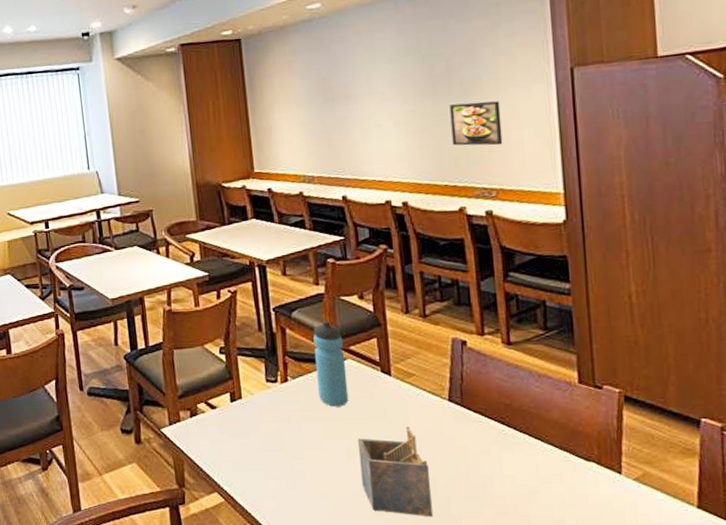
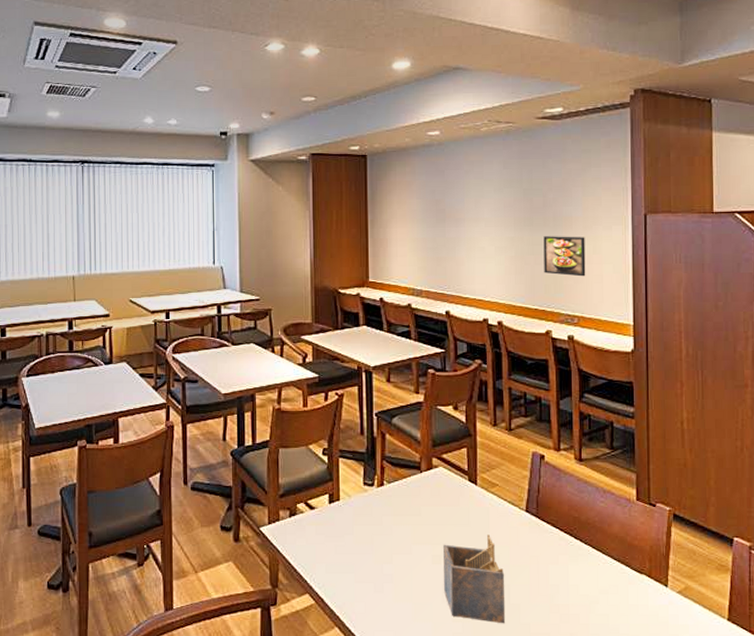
water bottle: present [313,320,349,407] -> none [410,428,438,513]

